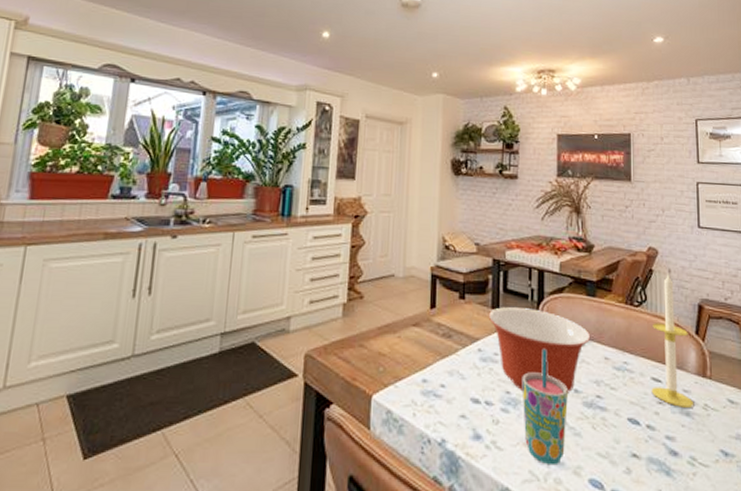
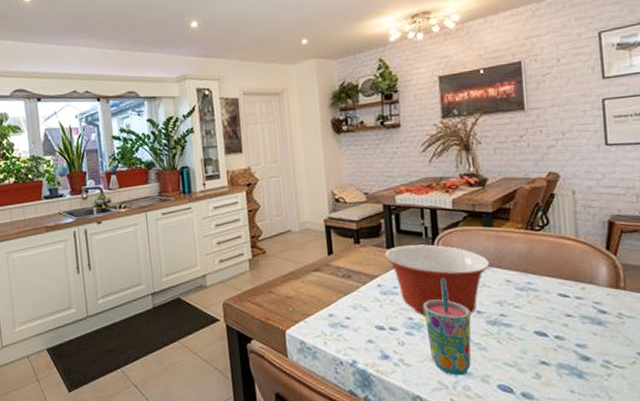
candle: present [651,273,694,408] -> none [557,194,607,318]

